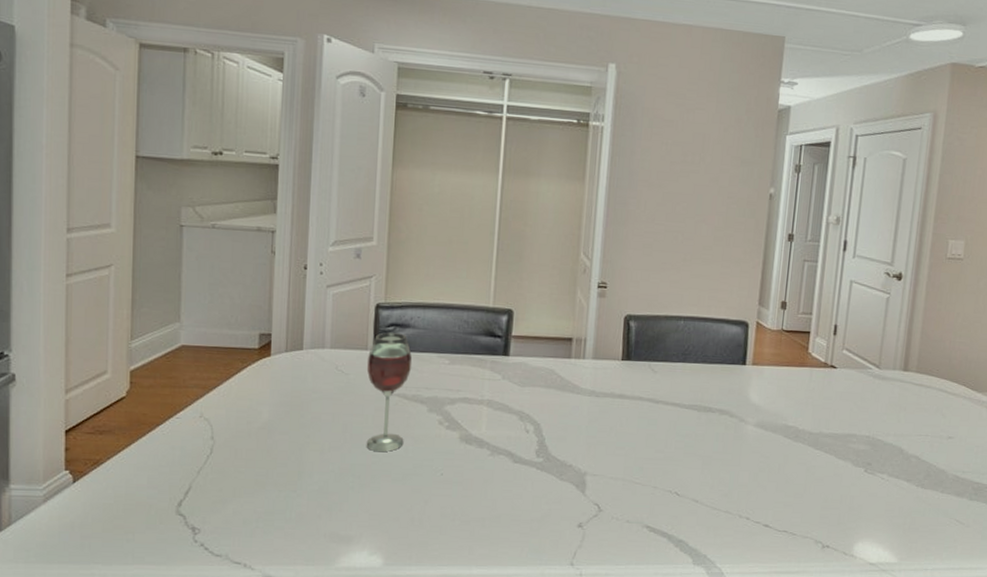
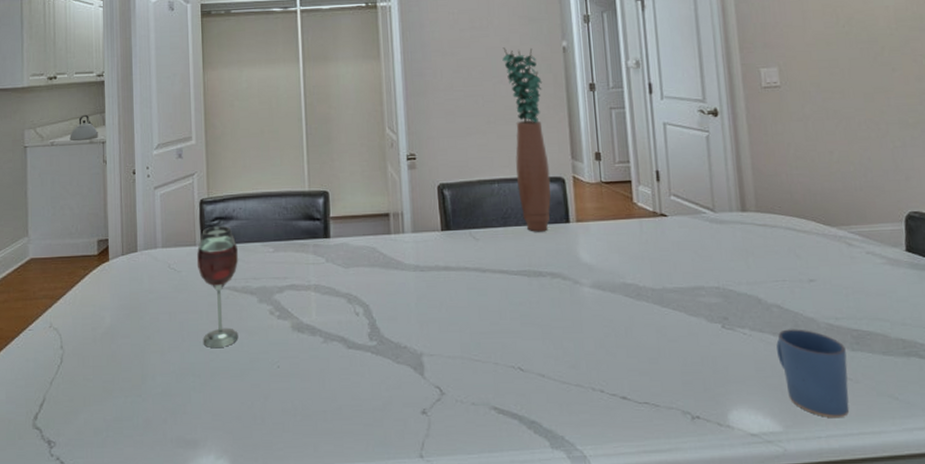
kettle: none [234,198,268,228] -> present [69,114,99,142]
vase: none [702,186,744,371] -> present [502,47,551,232]
mug: none [906,477,965,554] -> present [776,329,850,417]

